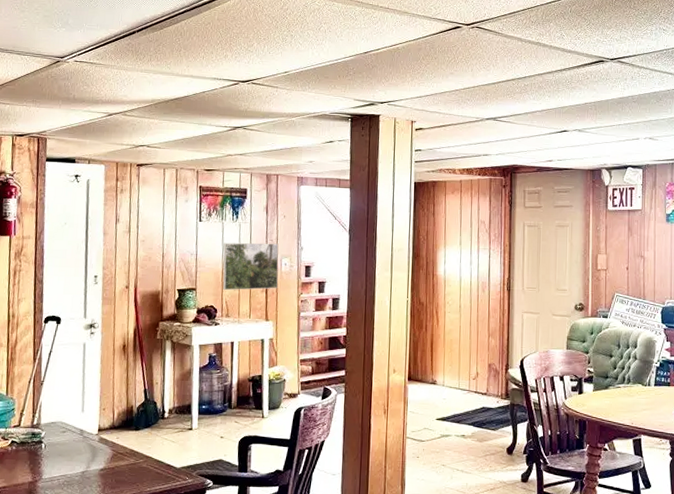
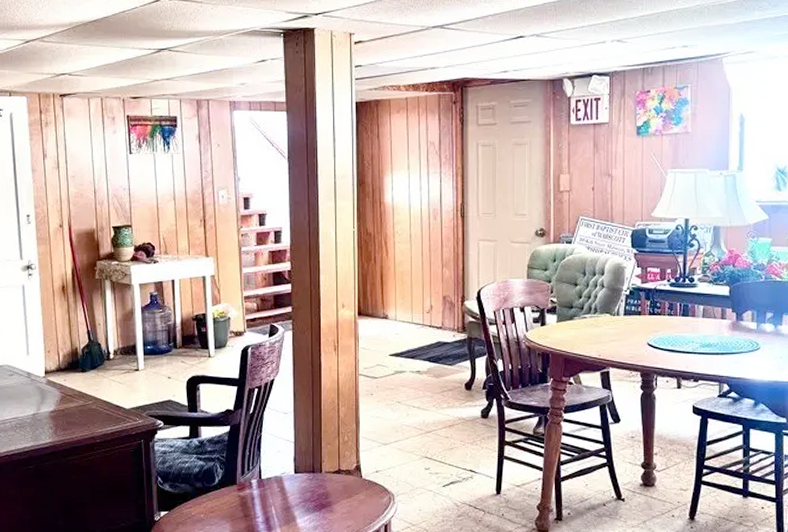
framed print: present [222,243,279,291] -> none [157,174,217,227]

